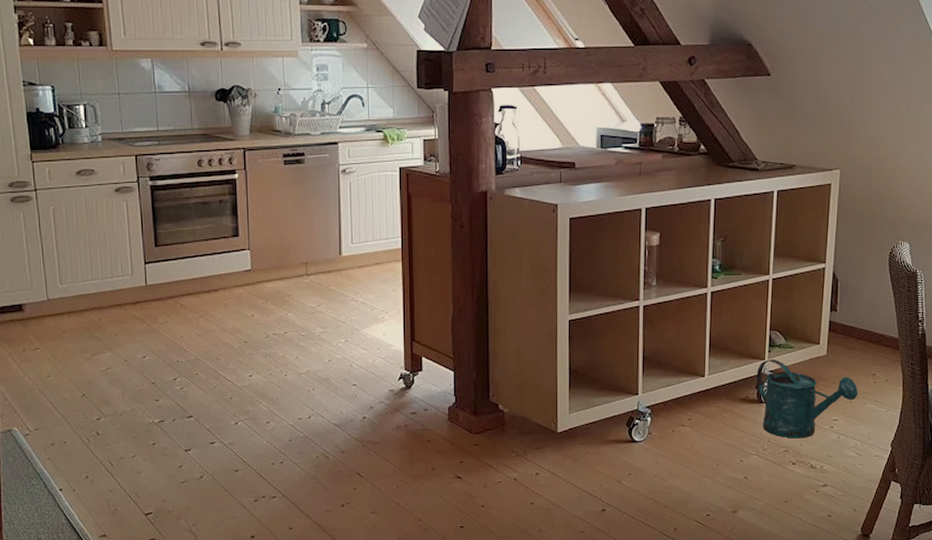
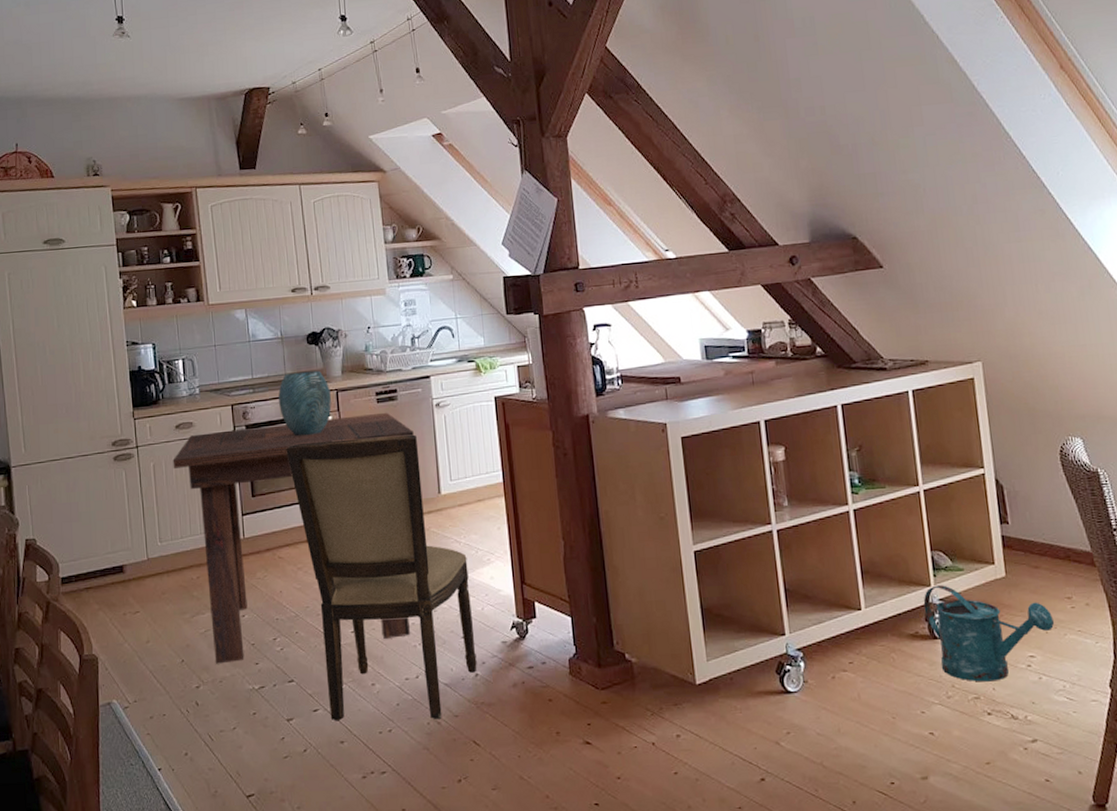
dining table: none [73,174,319,399] -> present [173,412,414,664]
vase: none [184,128,238,191] -> present [278,370,332,437]
dining chair: none [190,198,365,455] -> present [286,434,477,721]

